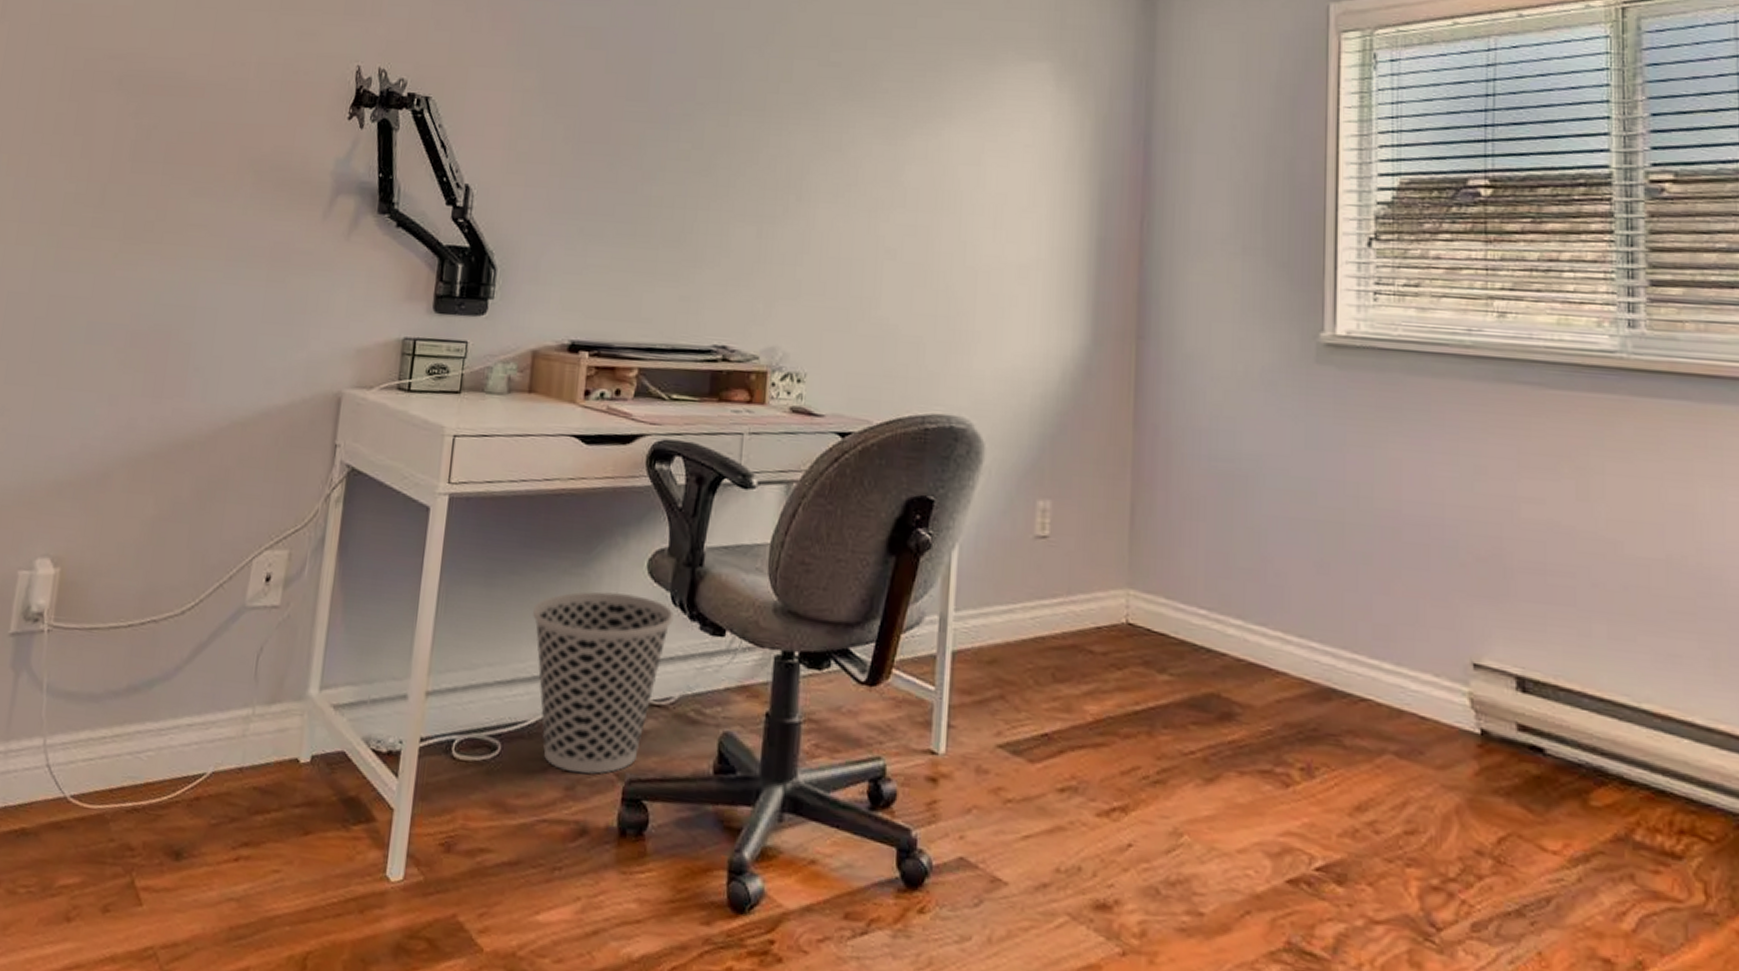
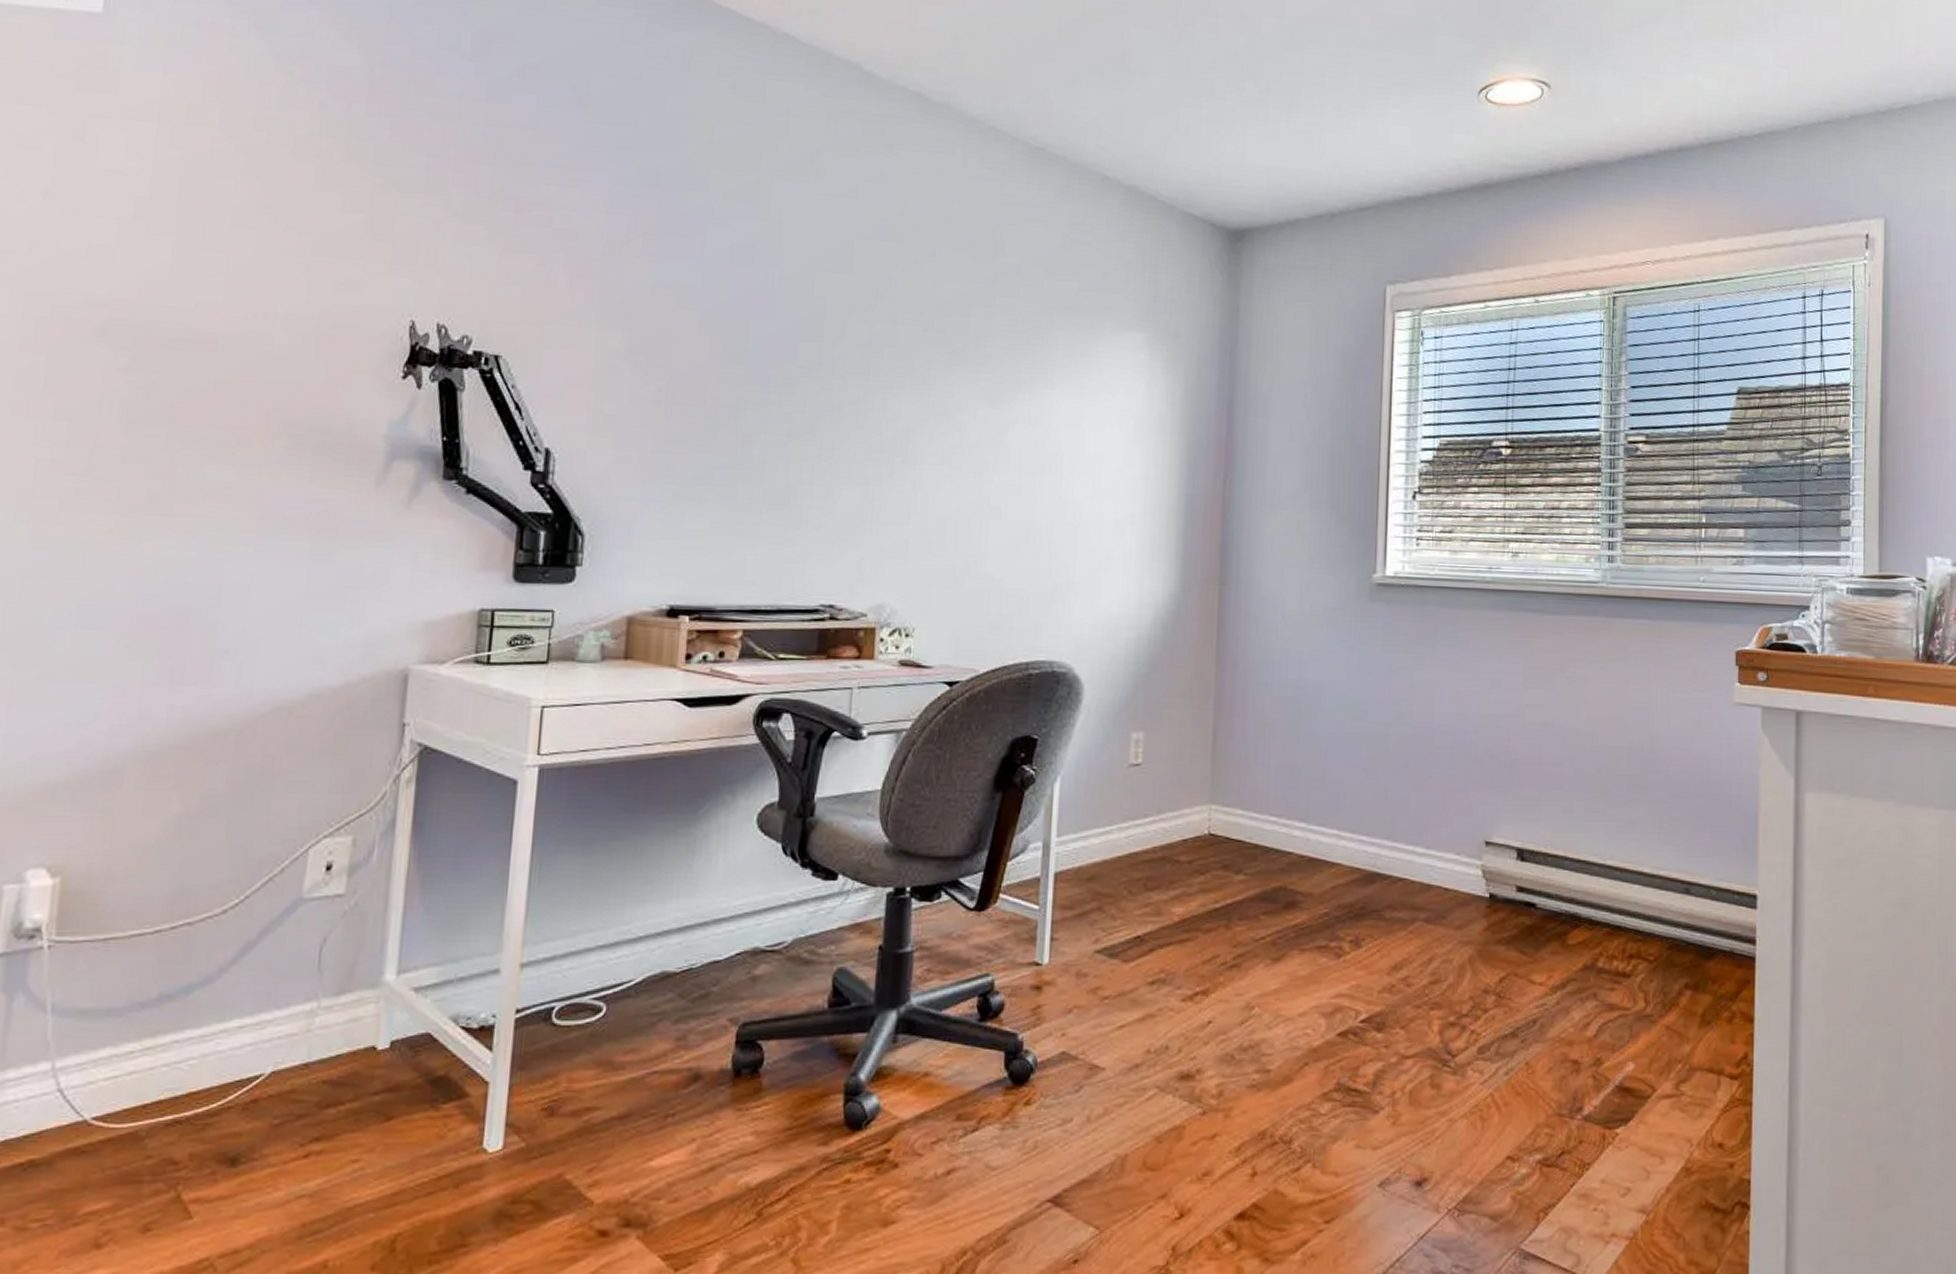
wastebasket: present [533,591,674,774] -> none [637,847,785,1024]

